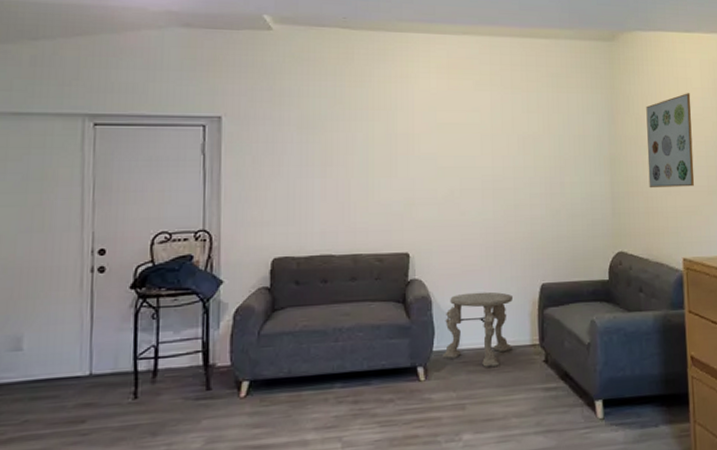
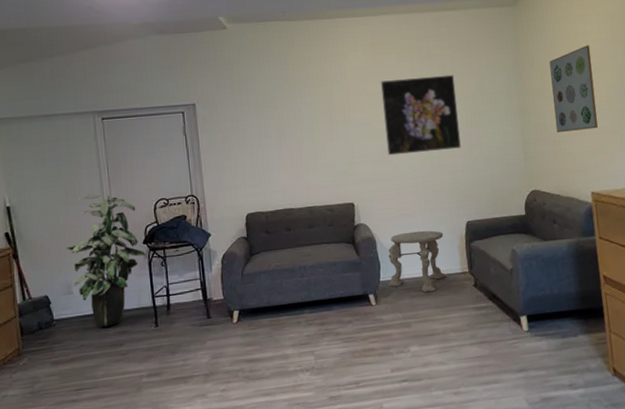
indoor plant: none [21,219,132,397] -> present [66,194,146,327]
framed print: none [453,110,542,200] -> present [380,74,461,156]

